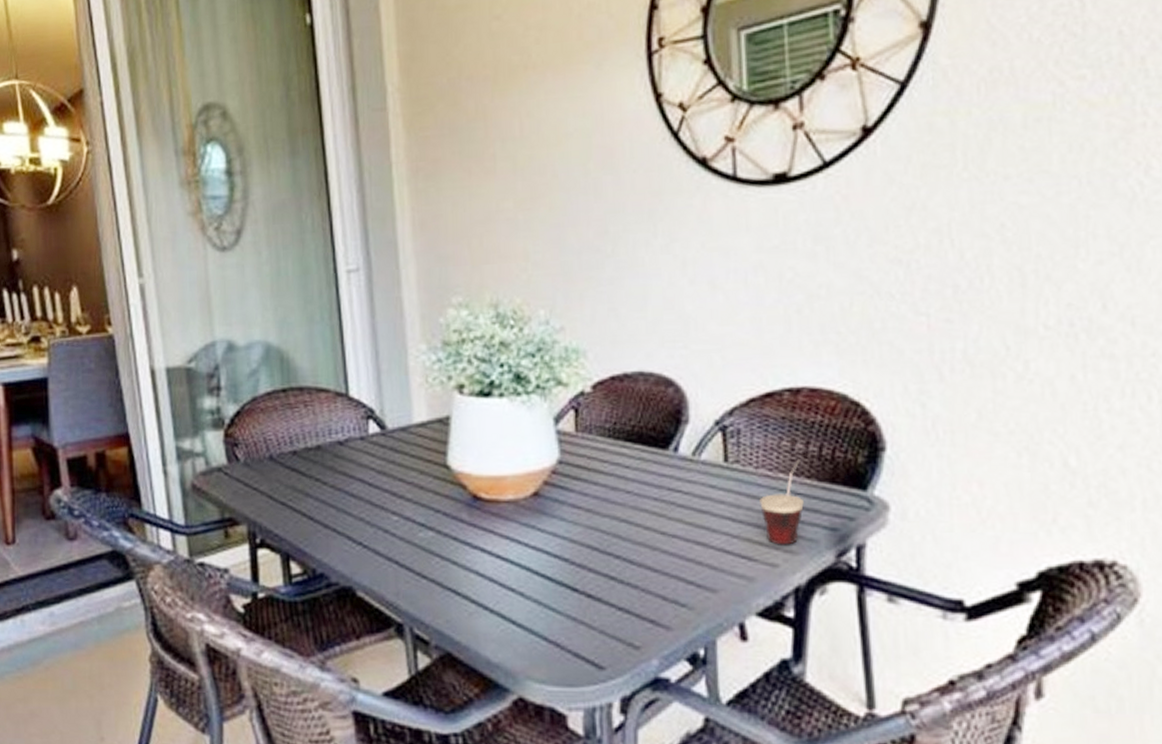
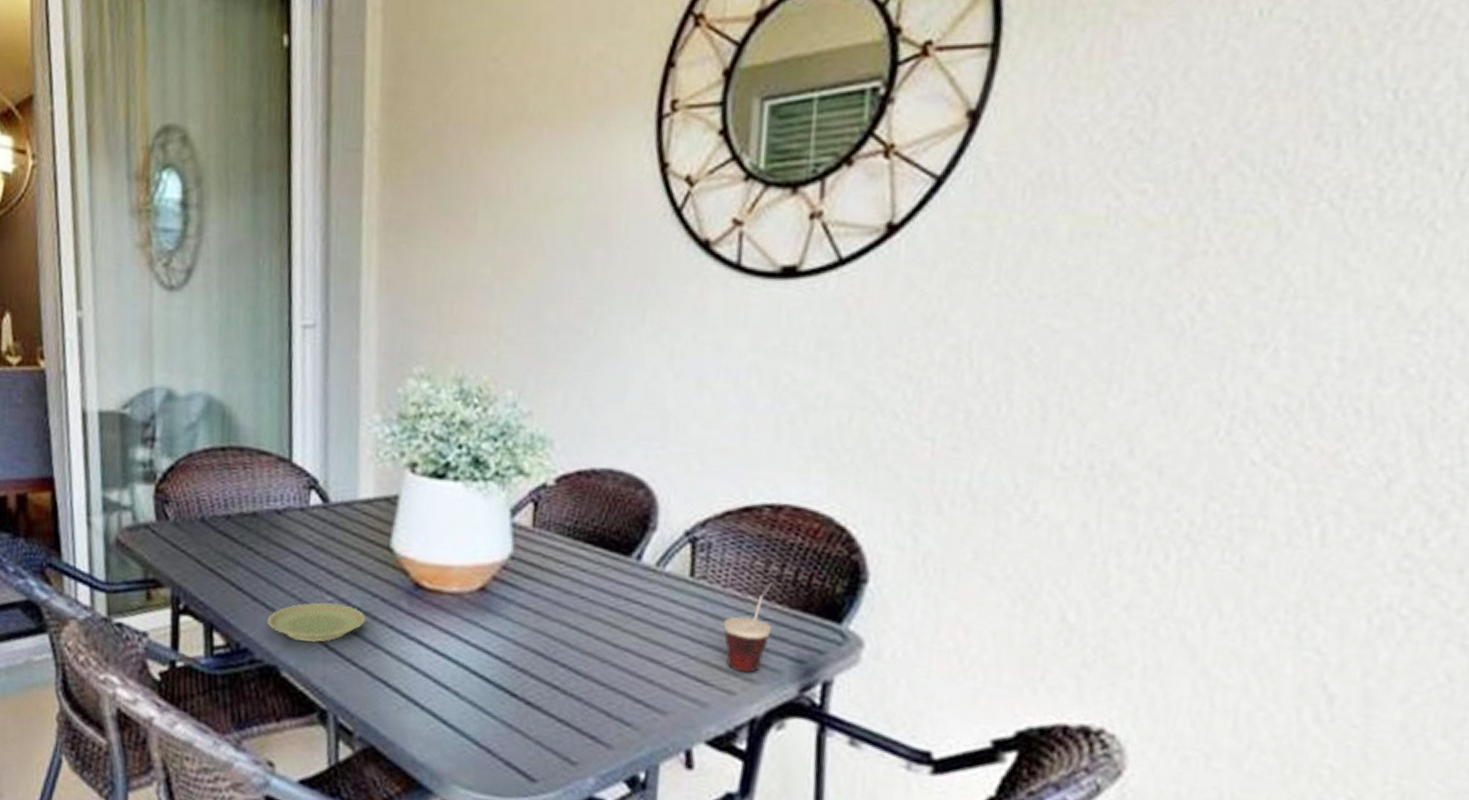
plate: none [340,523,430,560] -> present [268,602,365,642]

